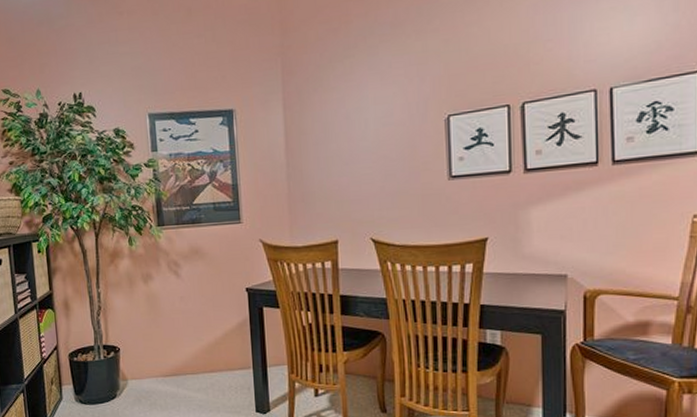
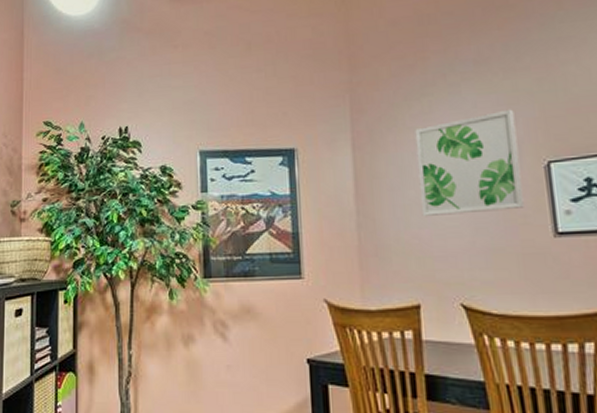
wall art: none [337,68,426,166] -> present [415,109,524,216]

